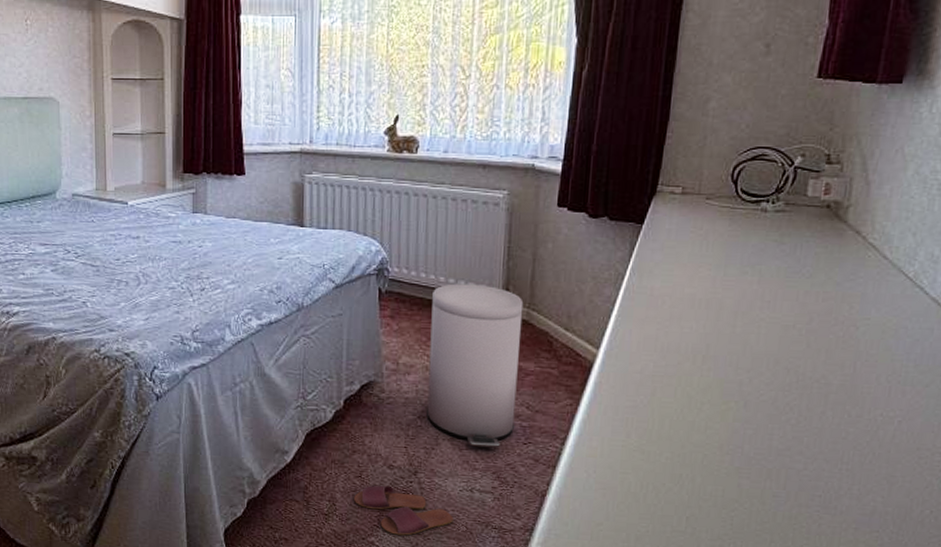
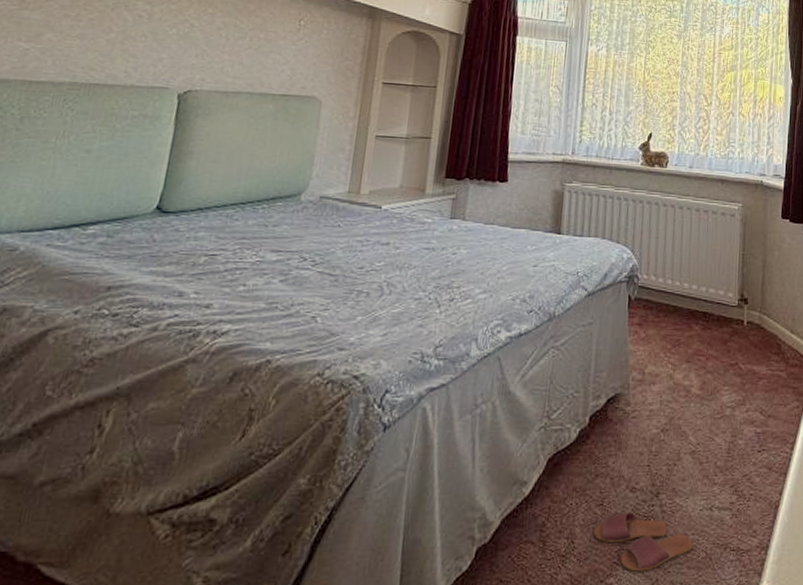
pedal bin: present [427,283,524,448] -> none [670,290,756,459]

